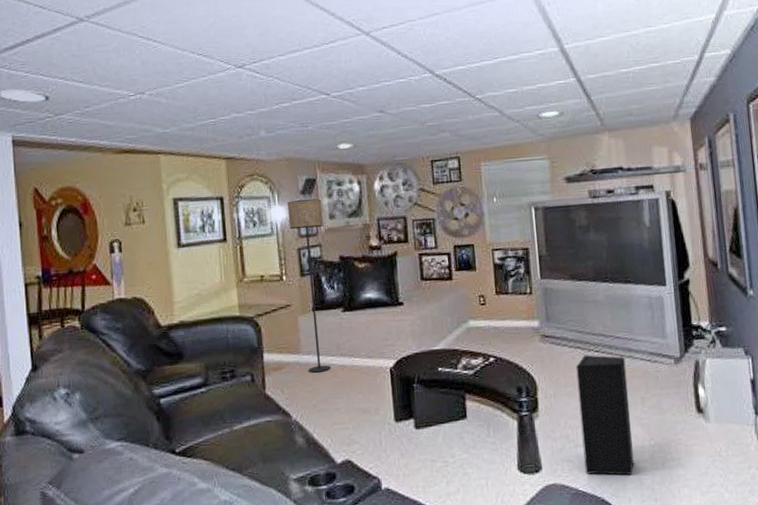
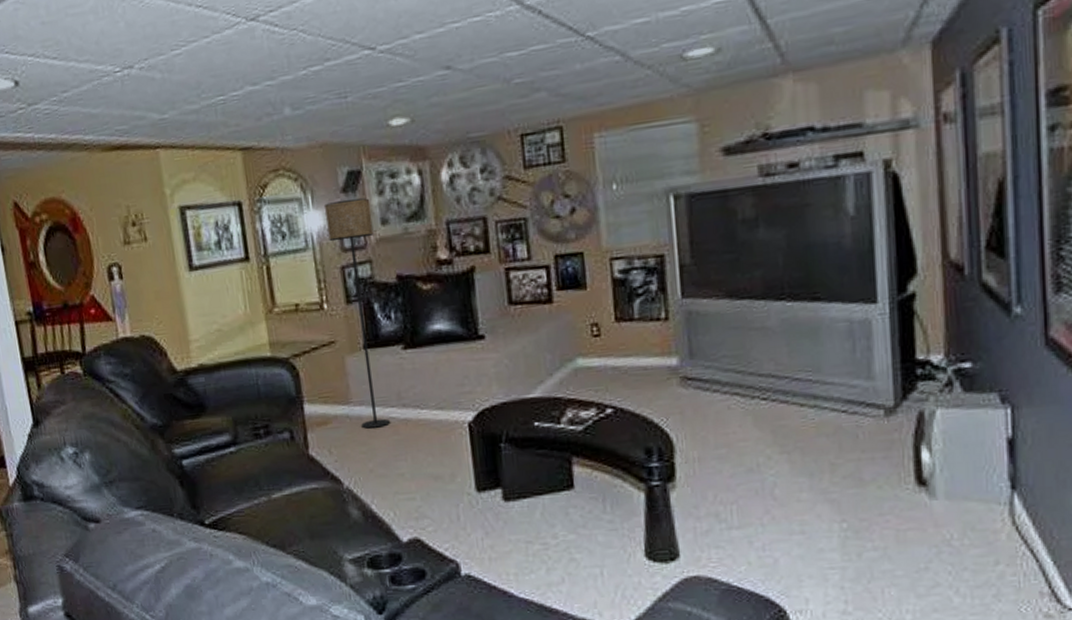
speaker: present [576,355,634,475] -> none [732,404,815,568]

